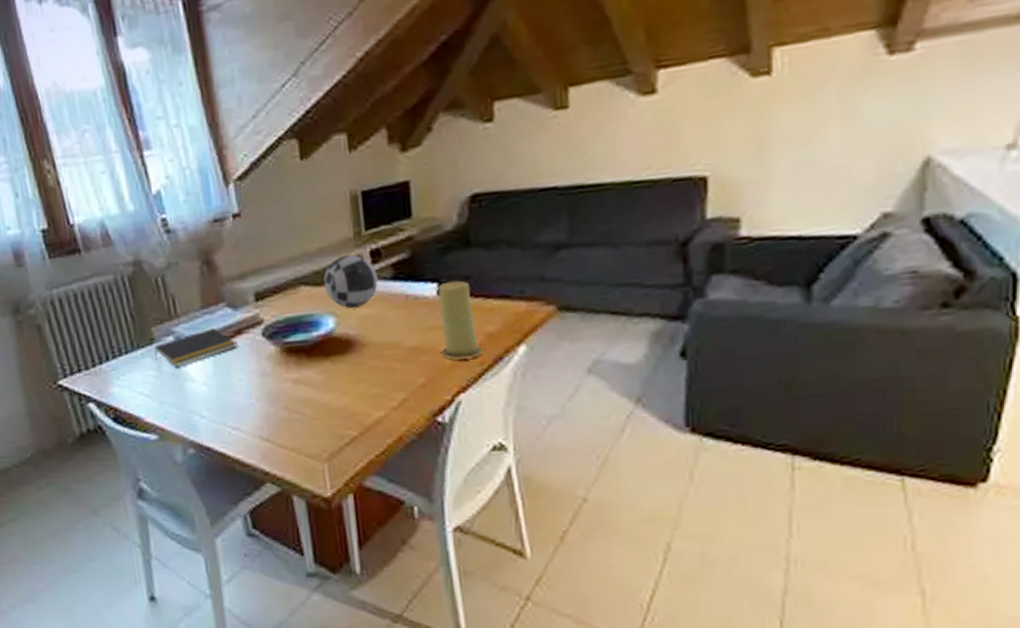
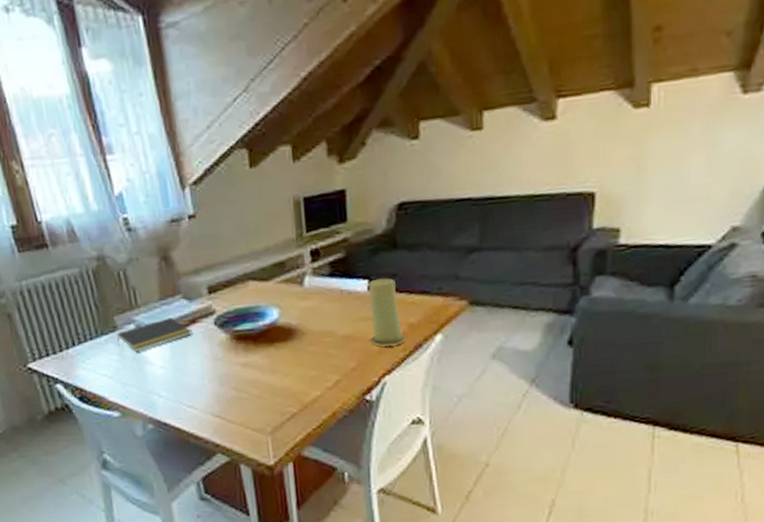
decorative ball: present [324,254,378,308] -> none [269,253,317,301]

